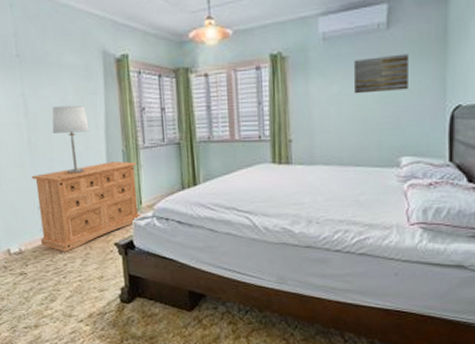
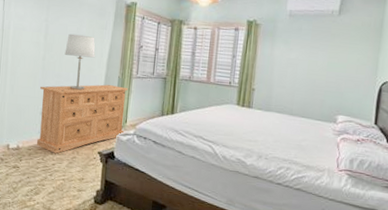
wall art: present [354,53,409,94] -> none [308,35,353,64]

